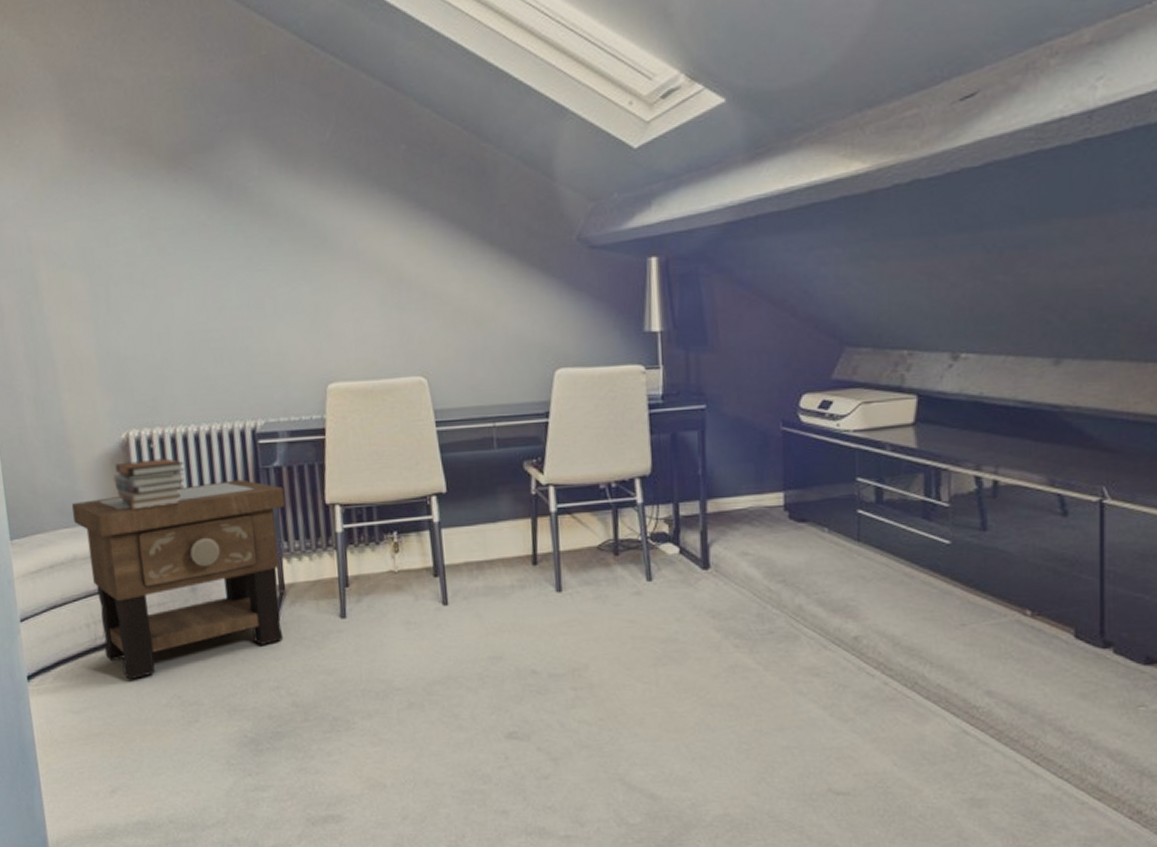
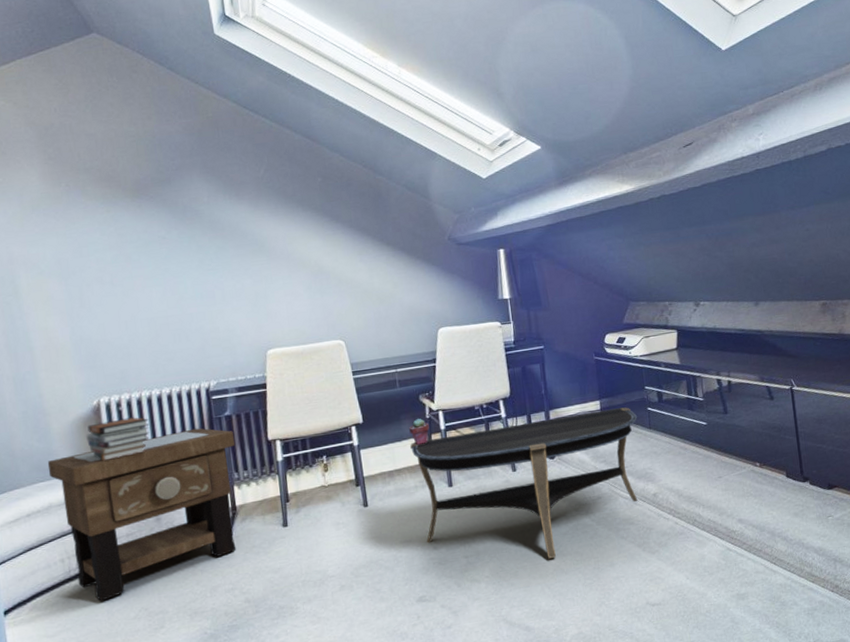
potted succulent: none [508,493,535,531] -> present [409,418,430,446]
coffee table: none [508,506,840,708] -> present [410,407,638,559]

